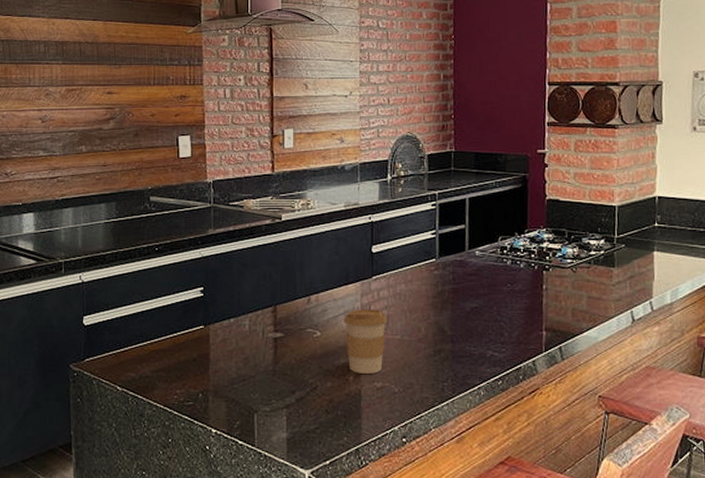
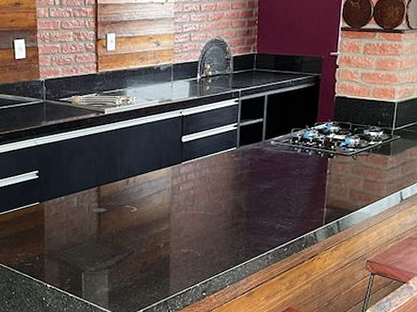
coffee cup: present [344,309,388,374] -> none [157,189,194,242]

